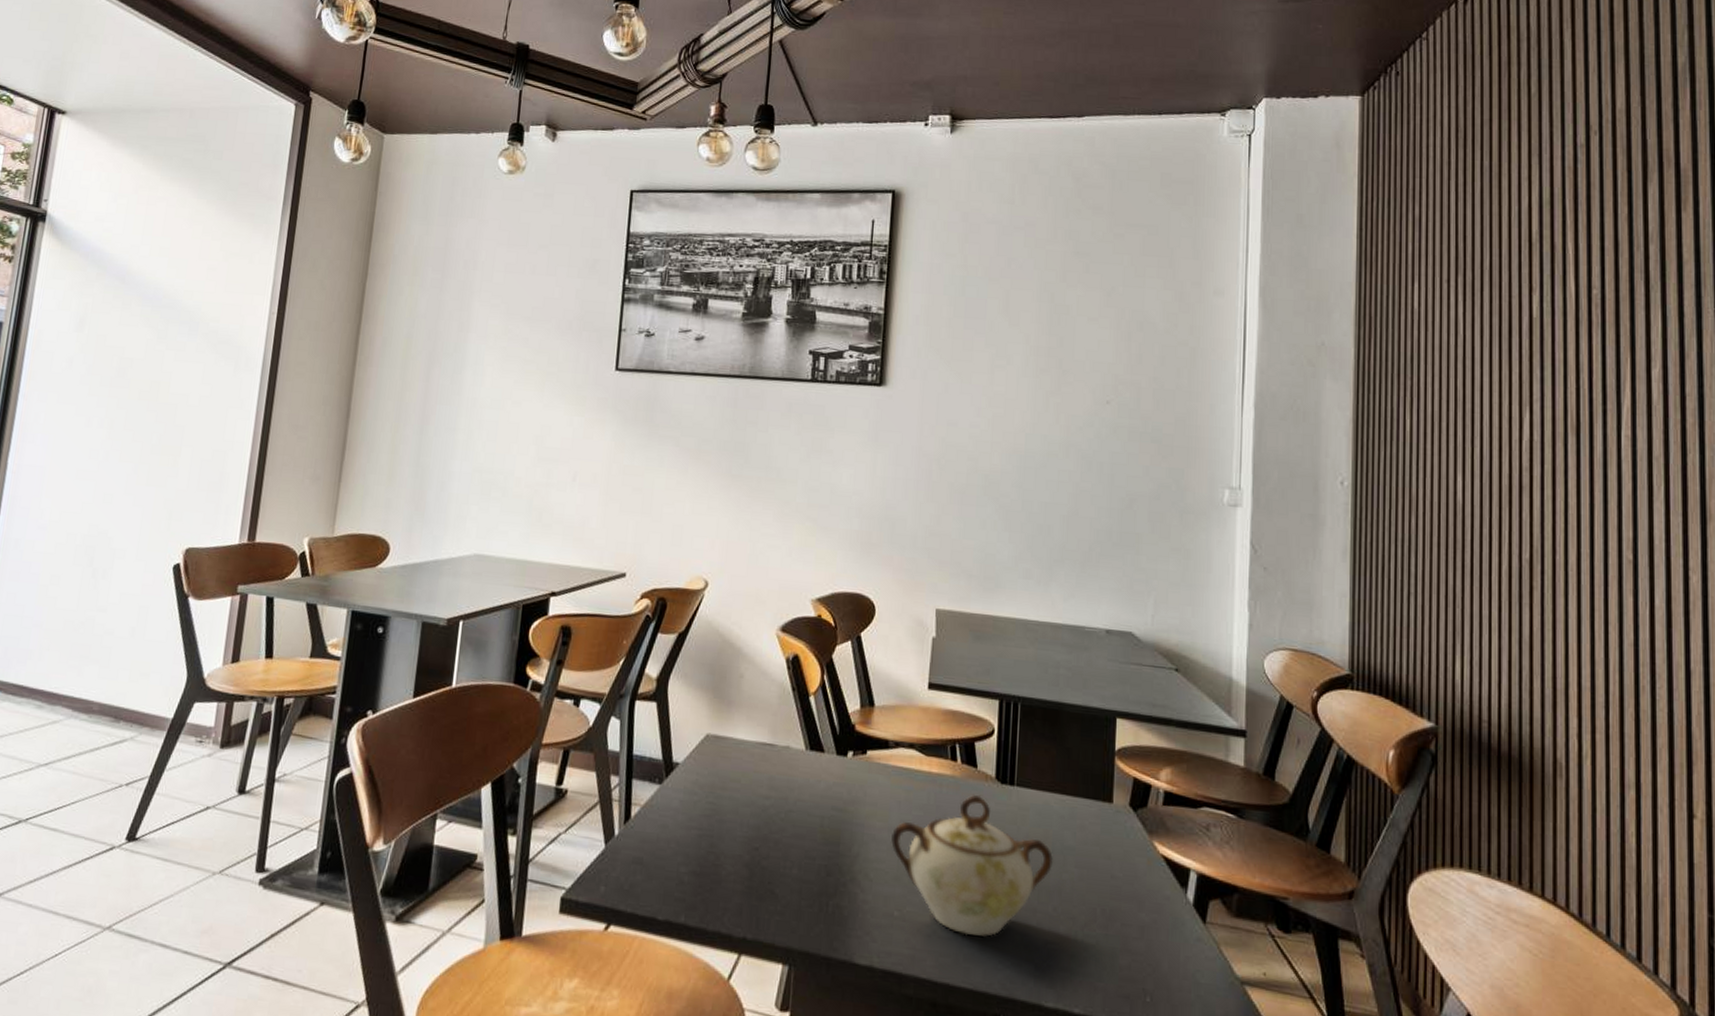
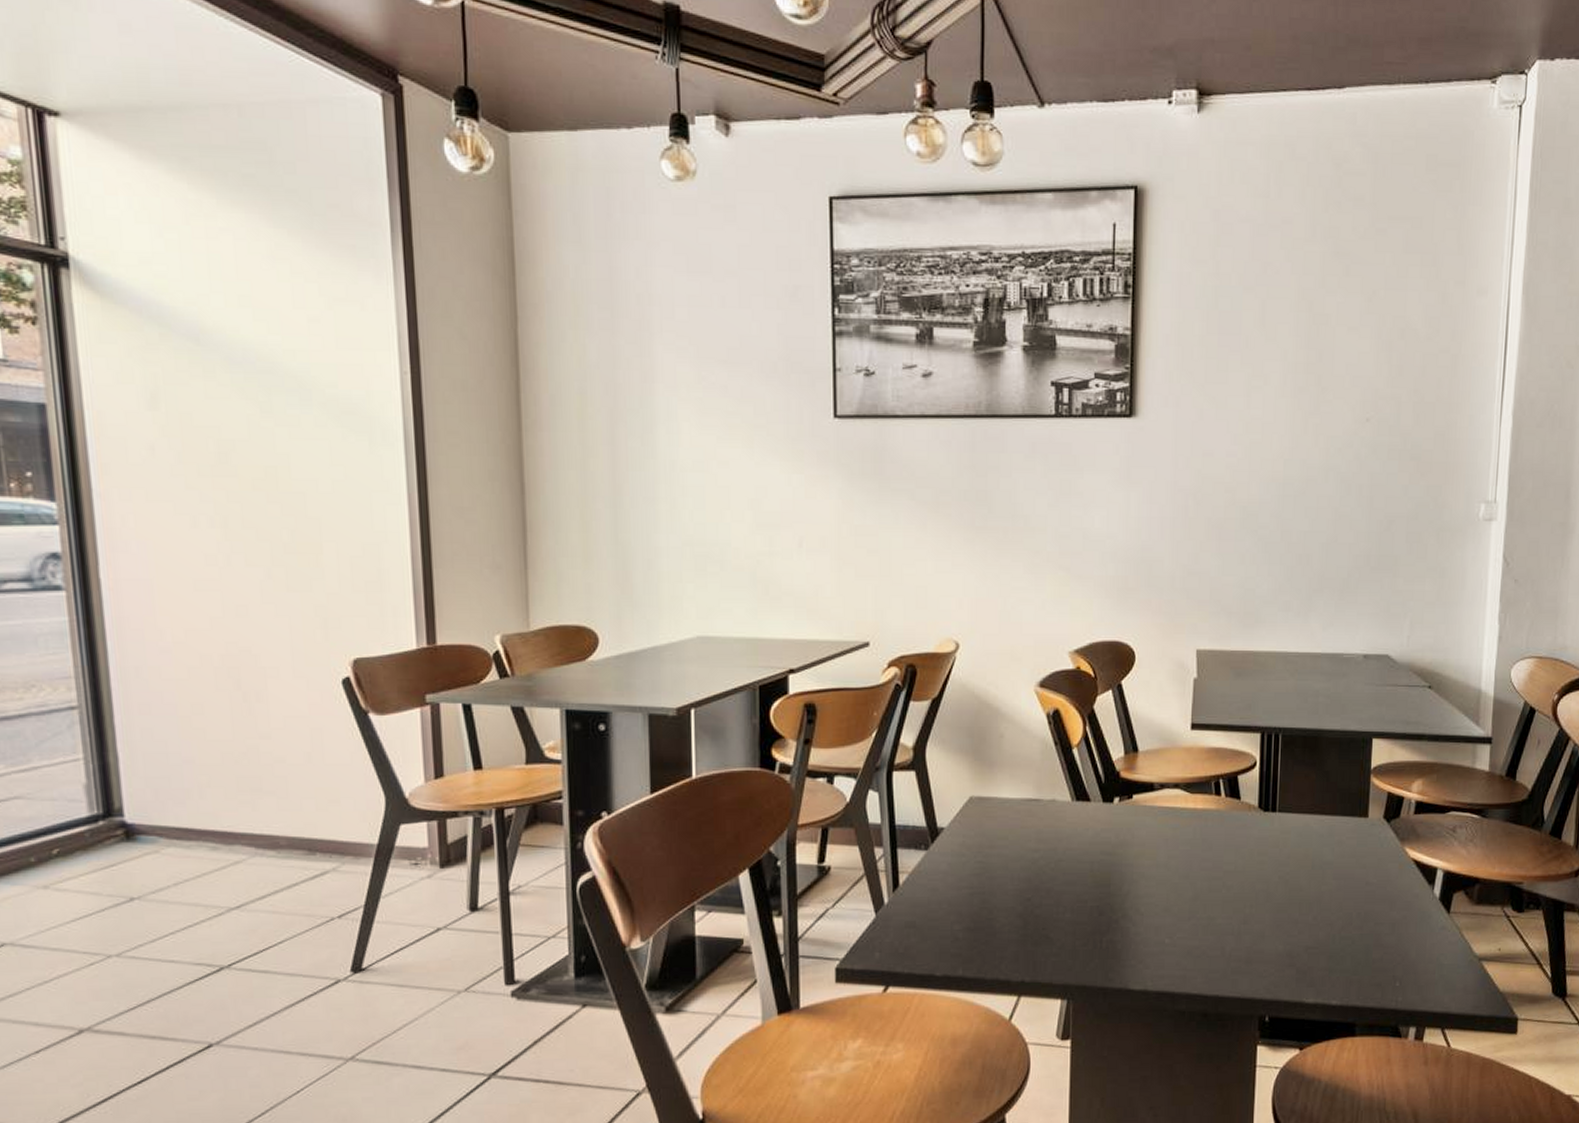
sugar bowl: present [891,794,1053,937] -> none [1160,824,1313,952]

